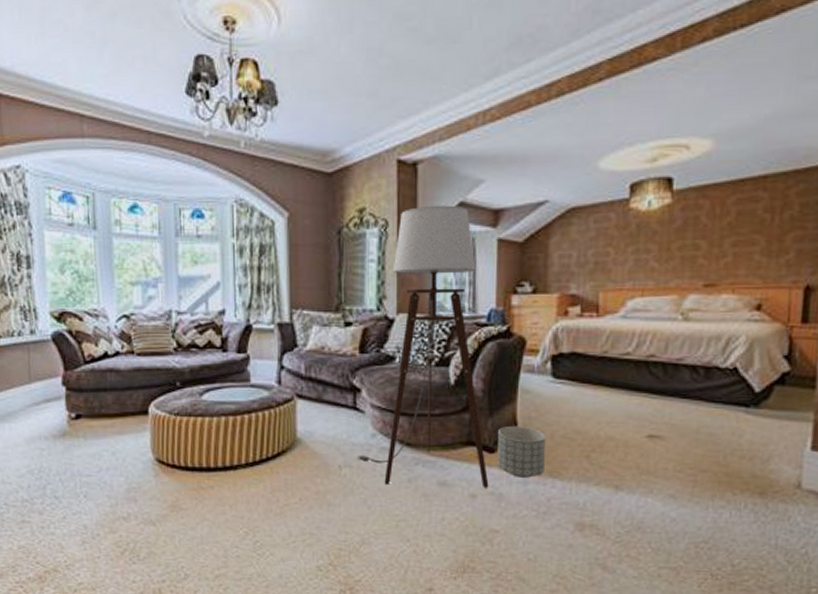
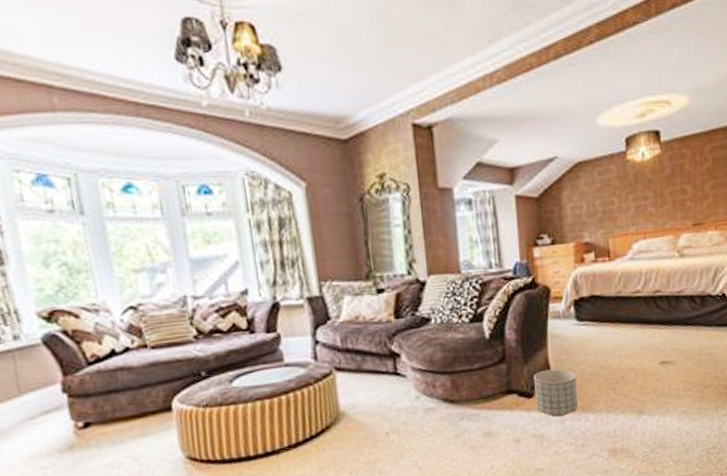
floor lamp: present [356,205,489,488] -> none [403,165,531,444]

